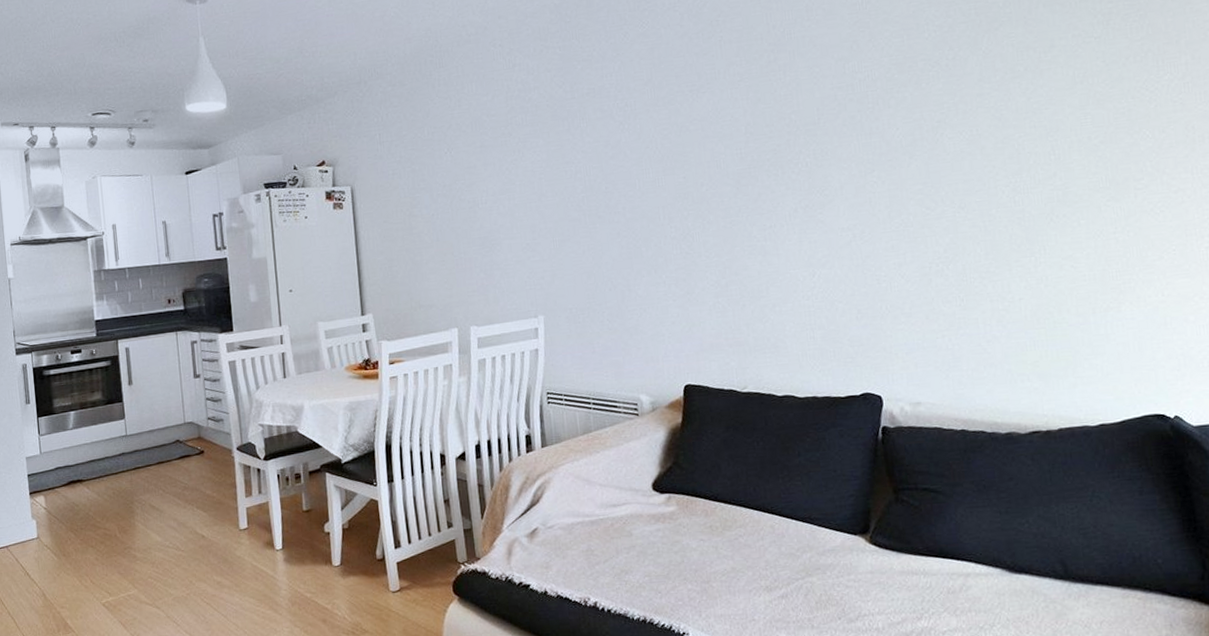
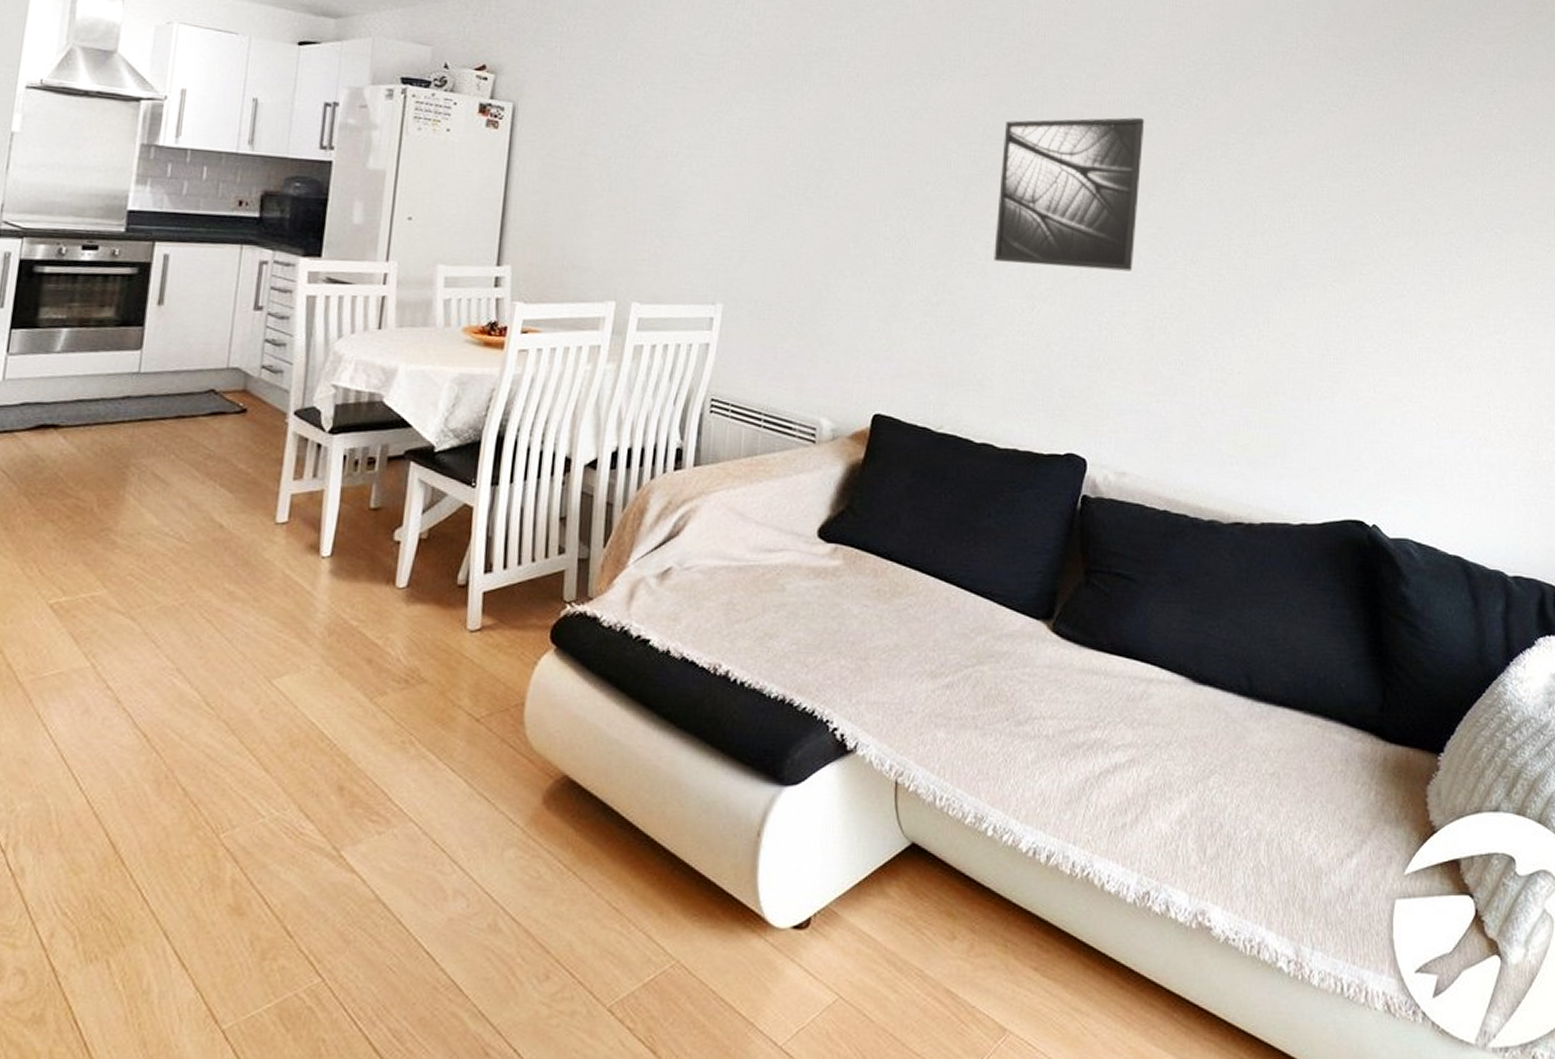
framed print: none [765,87,903,240] -> present [994,117,1145,272]

